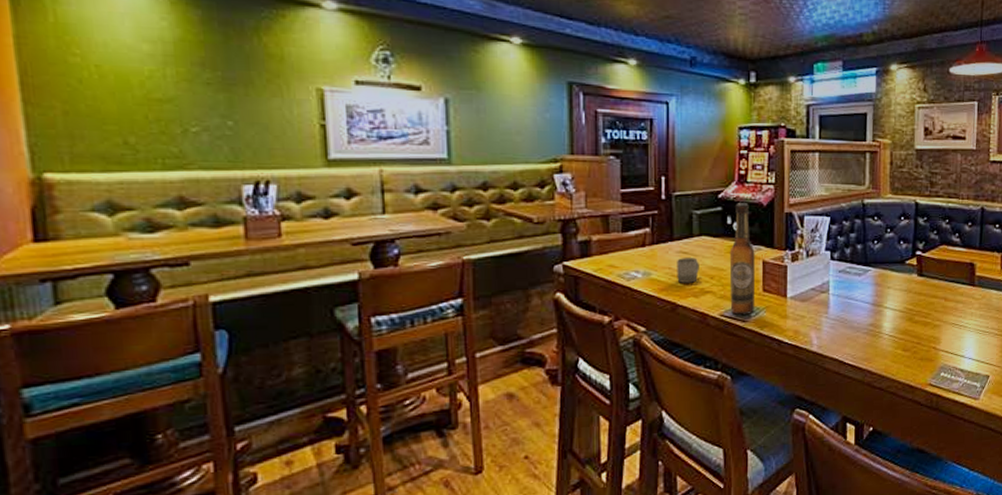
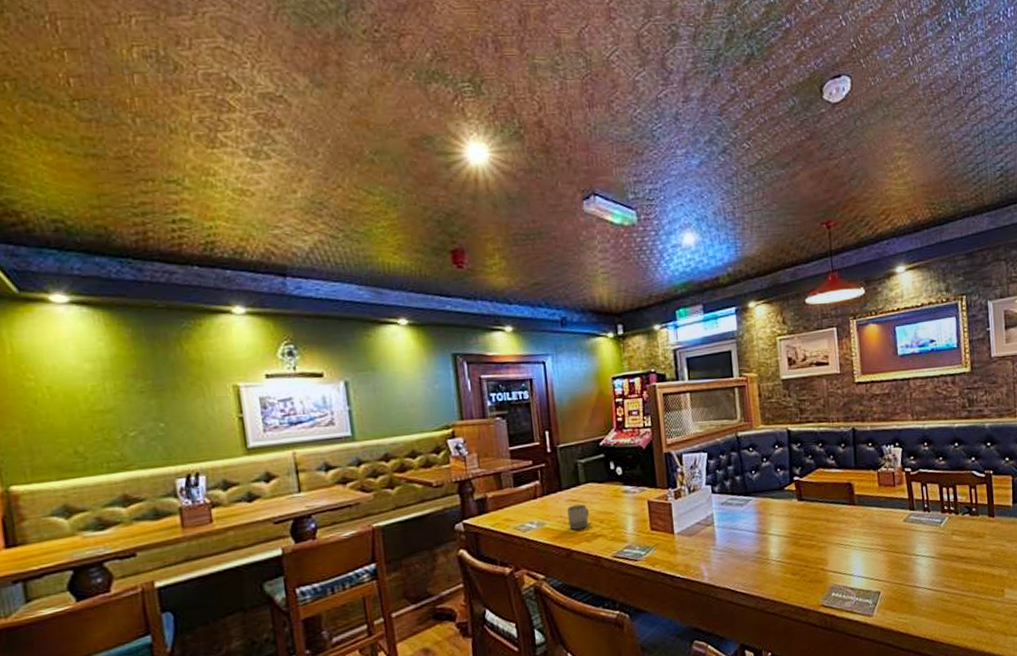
beer bottle: present [729,203,755,316] -> none [615,448,644,556]

